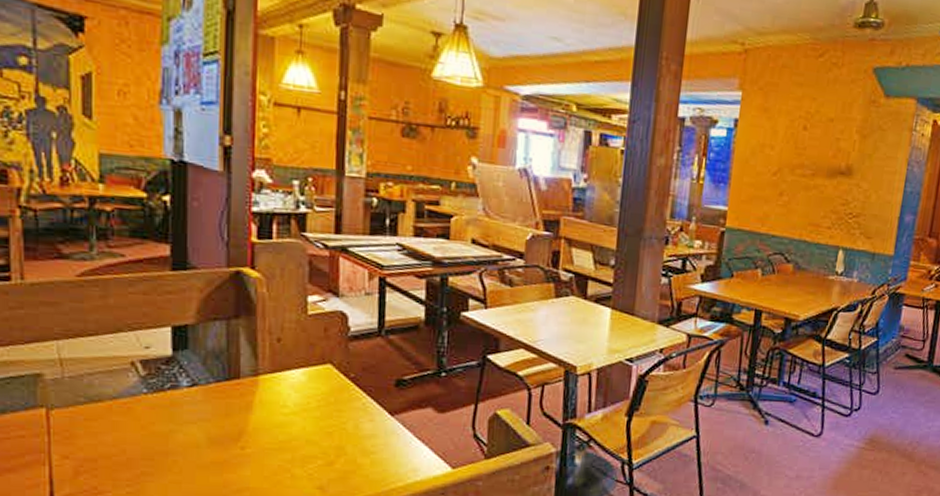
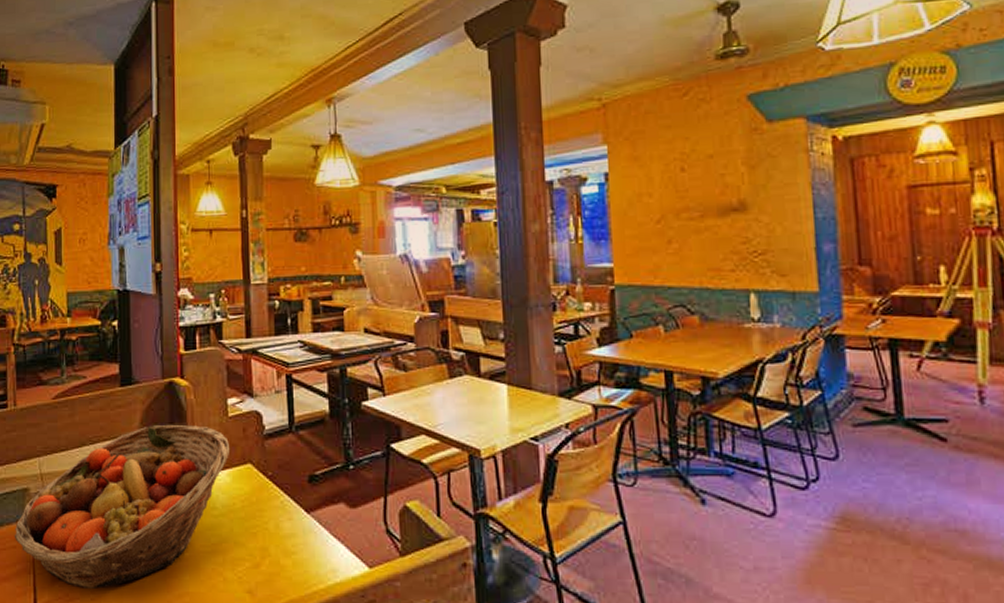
fruit basket: none [21,316,308,482] -> present [14,424,230,589]

